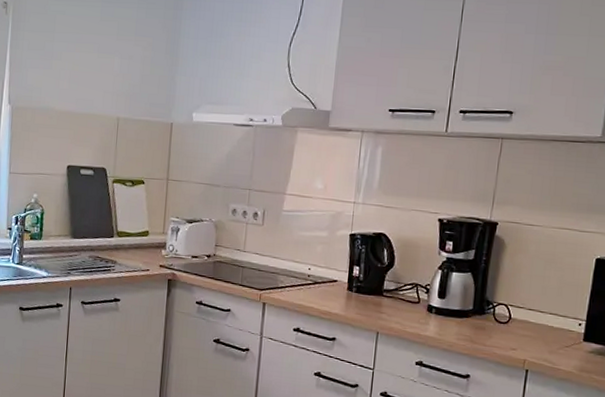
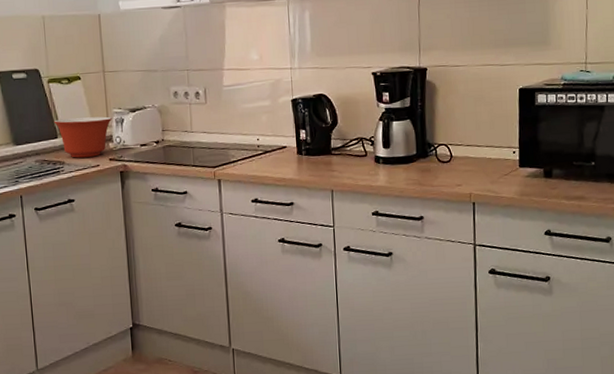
mixing bowl: none [113,219,169,261] -> present [54,116,113,158]

